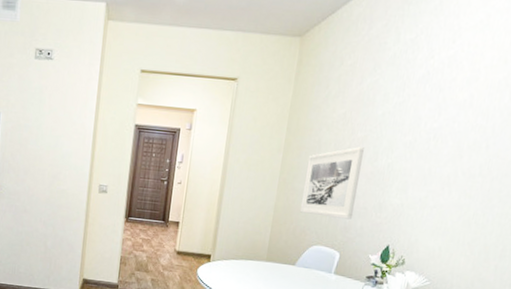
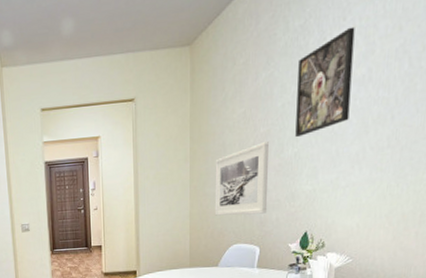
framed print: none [391,50,463,149] -> present [295,26,355,138]

